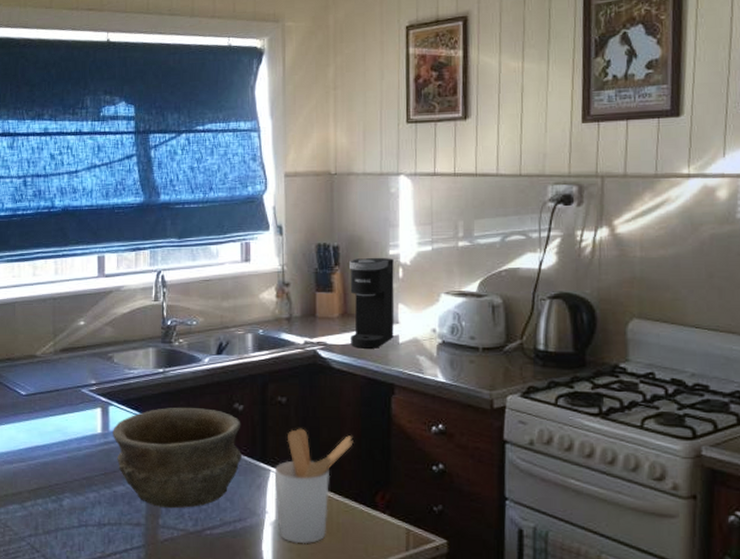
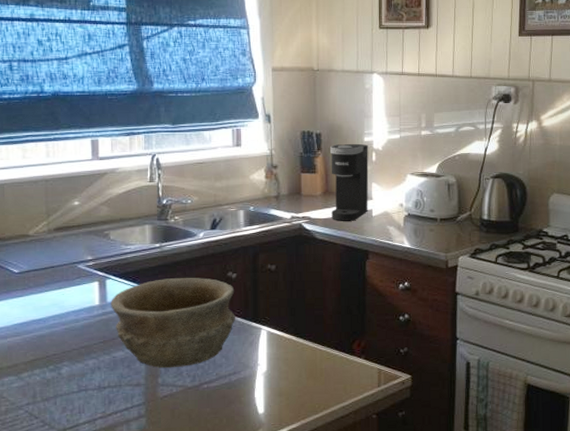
utensil holder: present [274,428,354,544] -> none [265,291,334,389]

